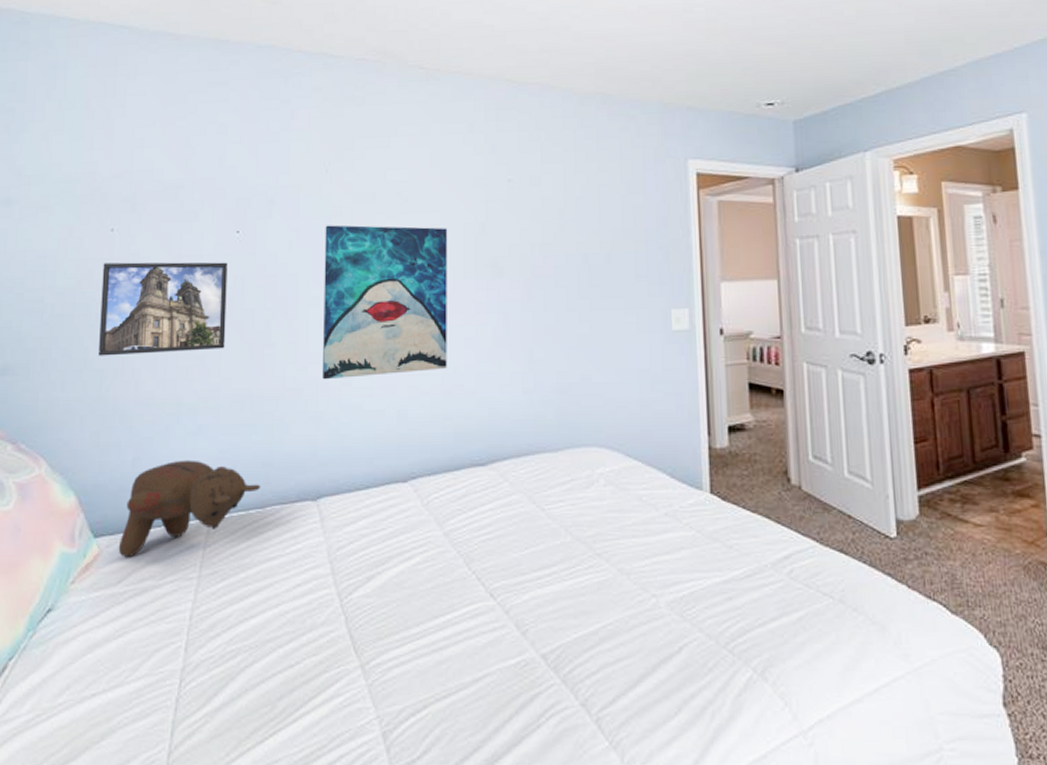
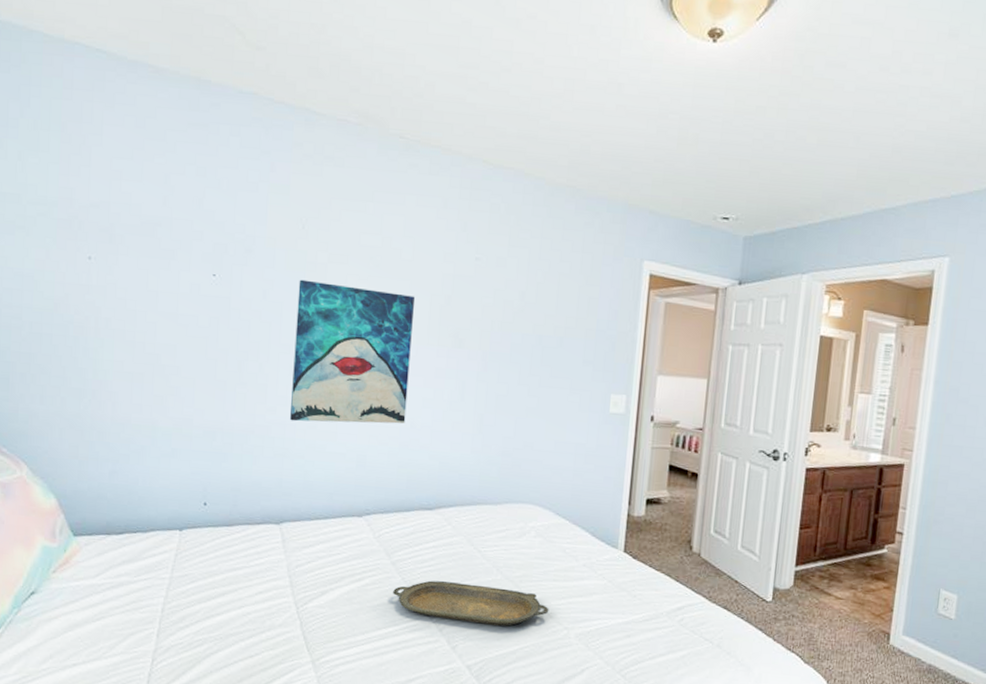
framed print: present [99,262,228,356] -> none [77,289,203,383]
teddy bear: present [118,459,261,558] -> none [96,477,230,556]
serving tray: none [448,551,632,600] -> present [393,580,549,626]

